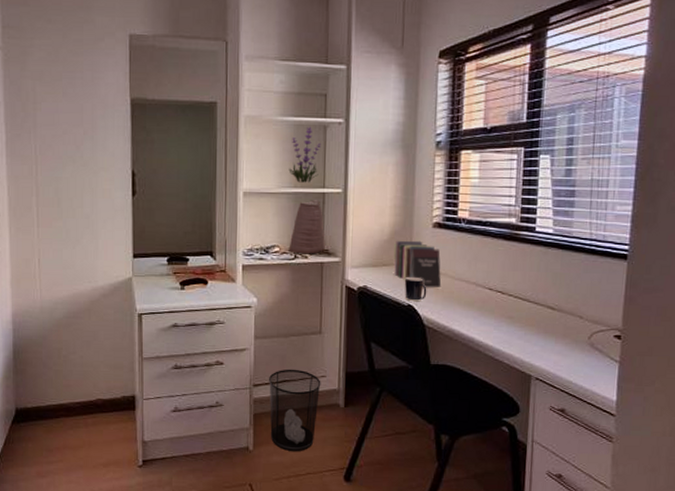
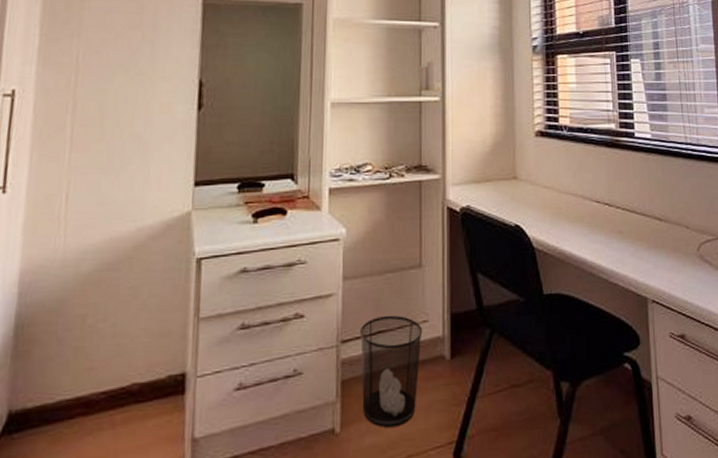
plant: present [288,126,321,183] -> none [381,30,416,91]
decorative vase: present [288,199,325,254] -> none [382,108,423,172]
candle: none [322,153,346,184] -> present [418,58,443,91]
books: present [393,240,442,289] -> none [497,151,549,205]
mug: present [404,276,427,302] -> none [509,192,534,221]

